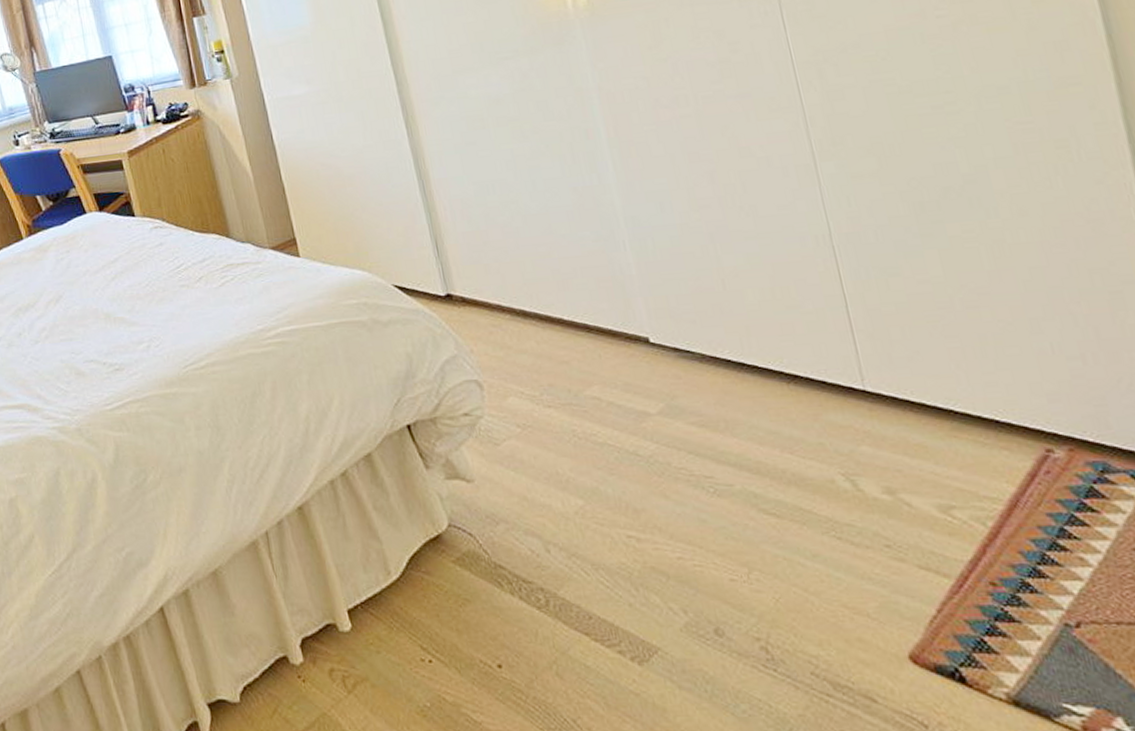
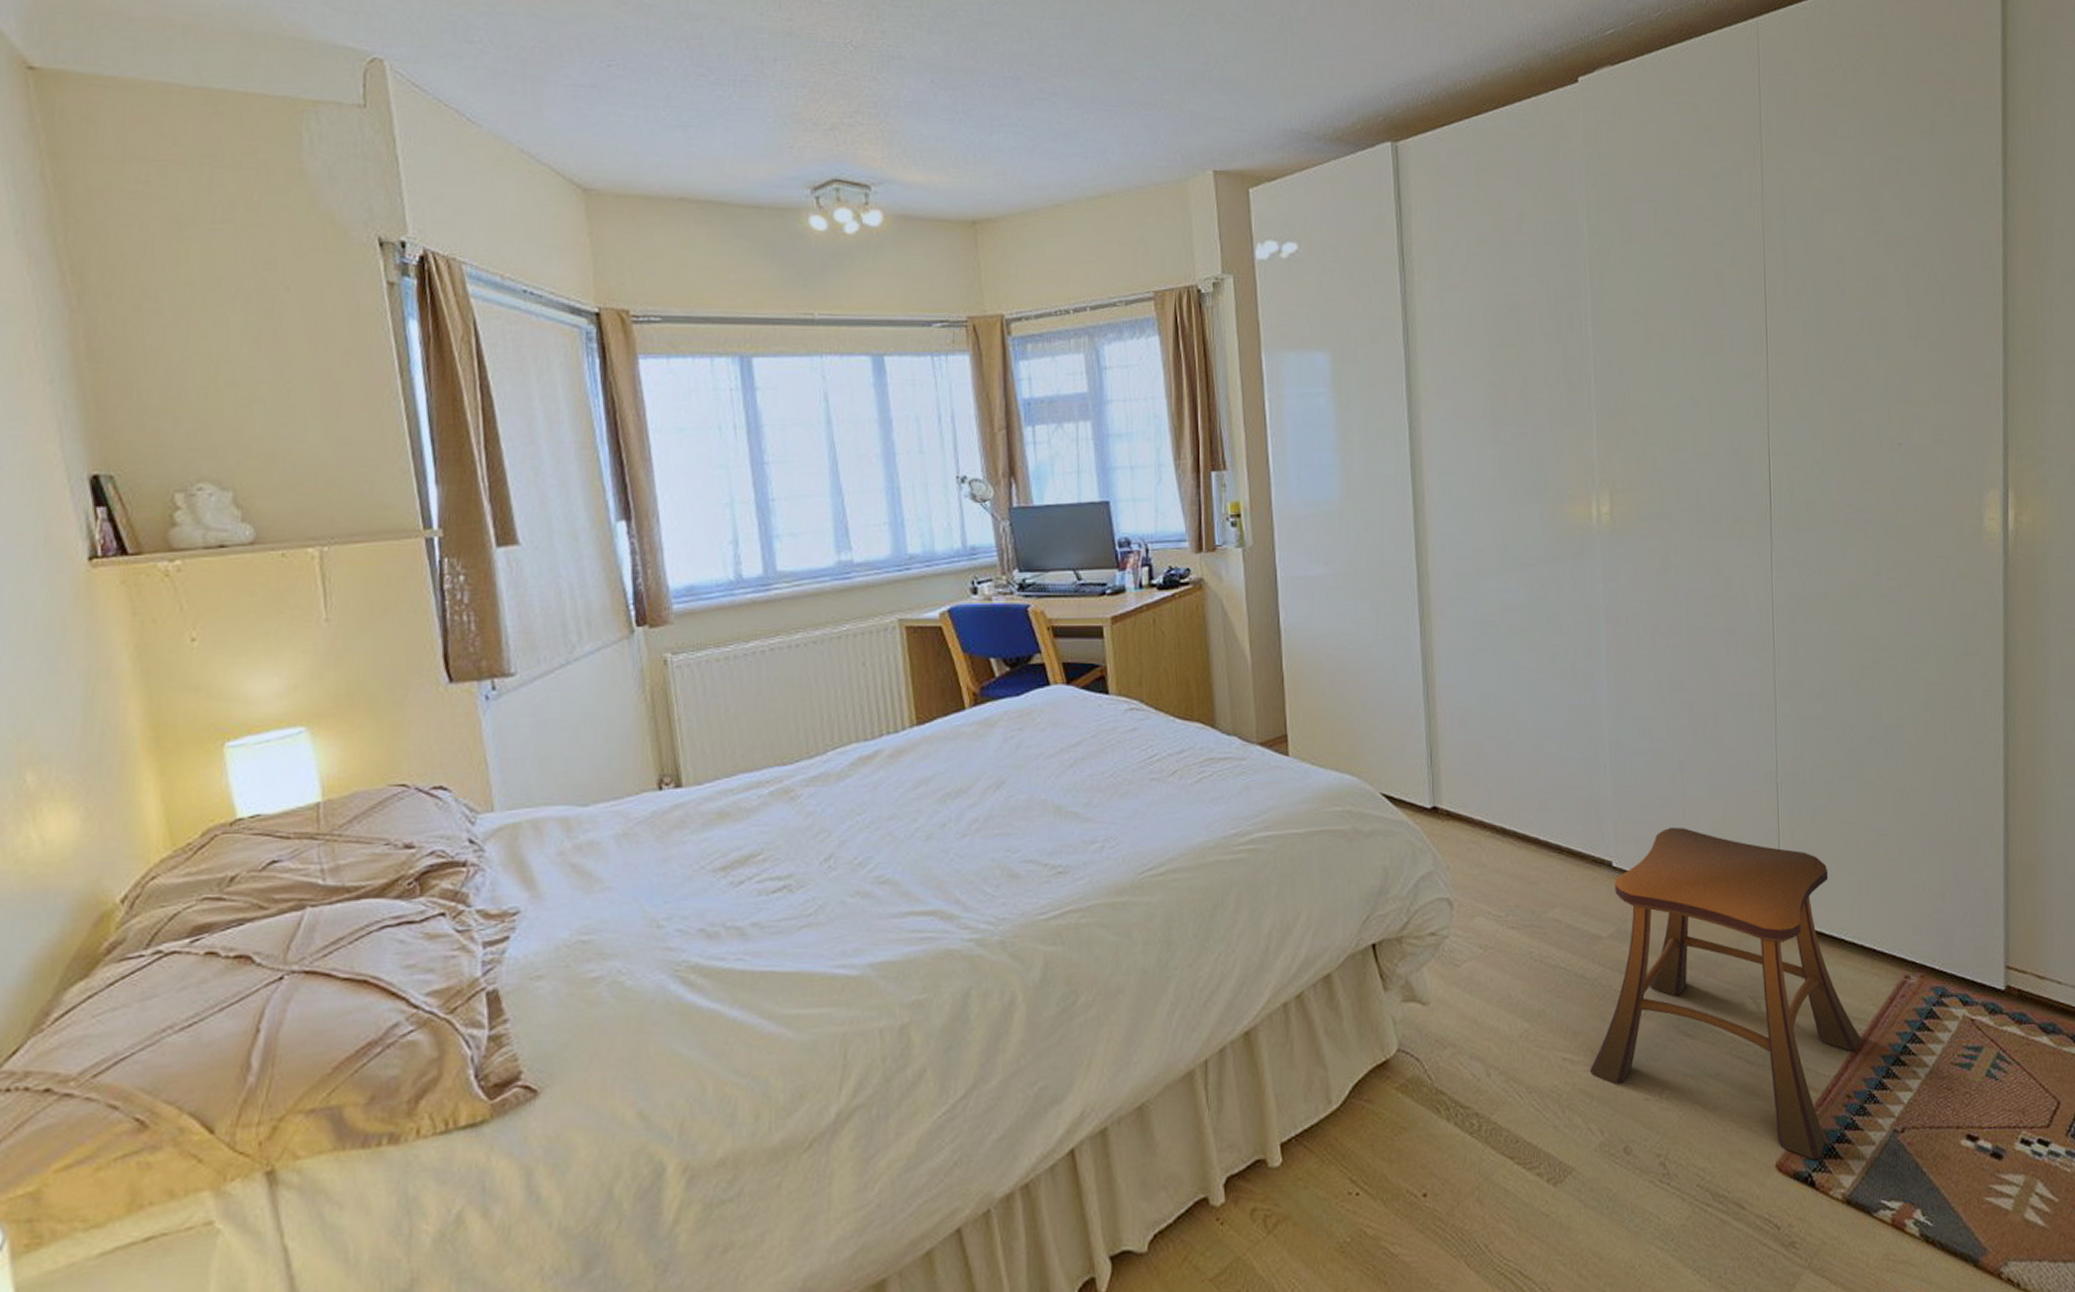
stool: none [655,299,997,654] -> present [1589,827,1861,1160]

